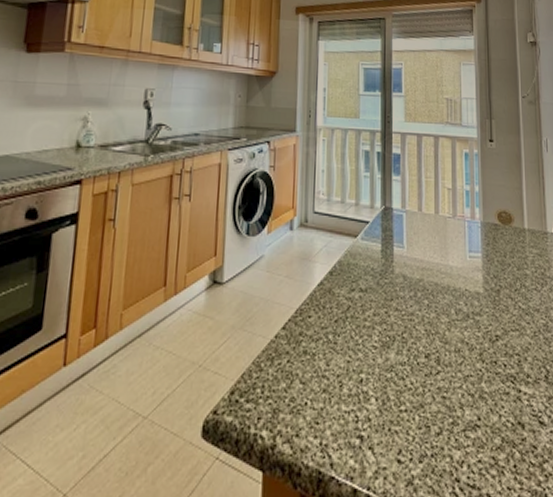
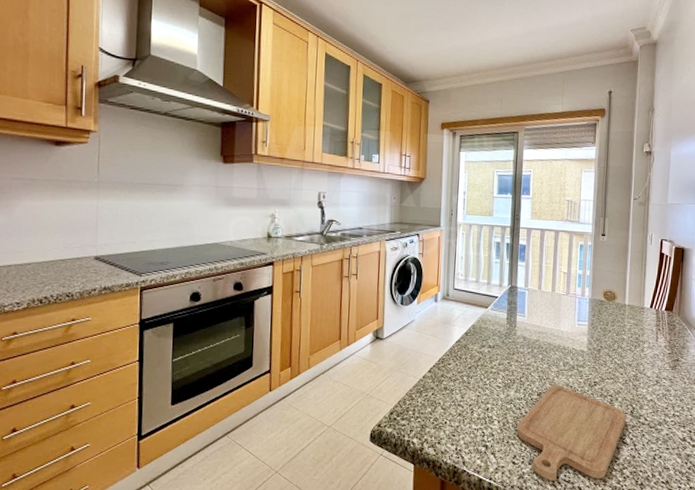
chopping board: none [401,341,540,487] -> present [517,384,626,481]

